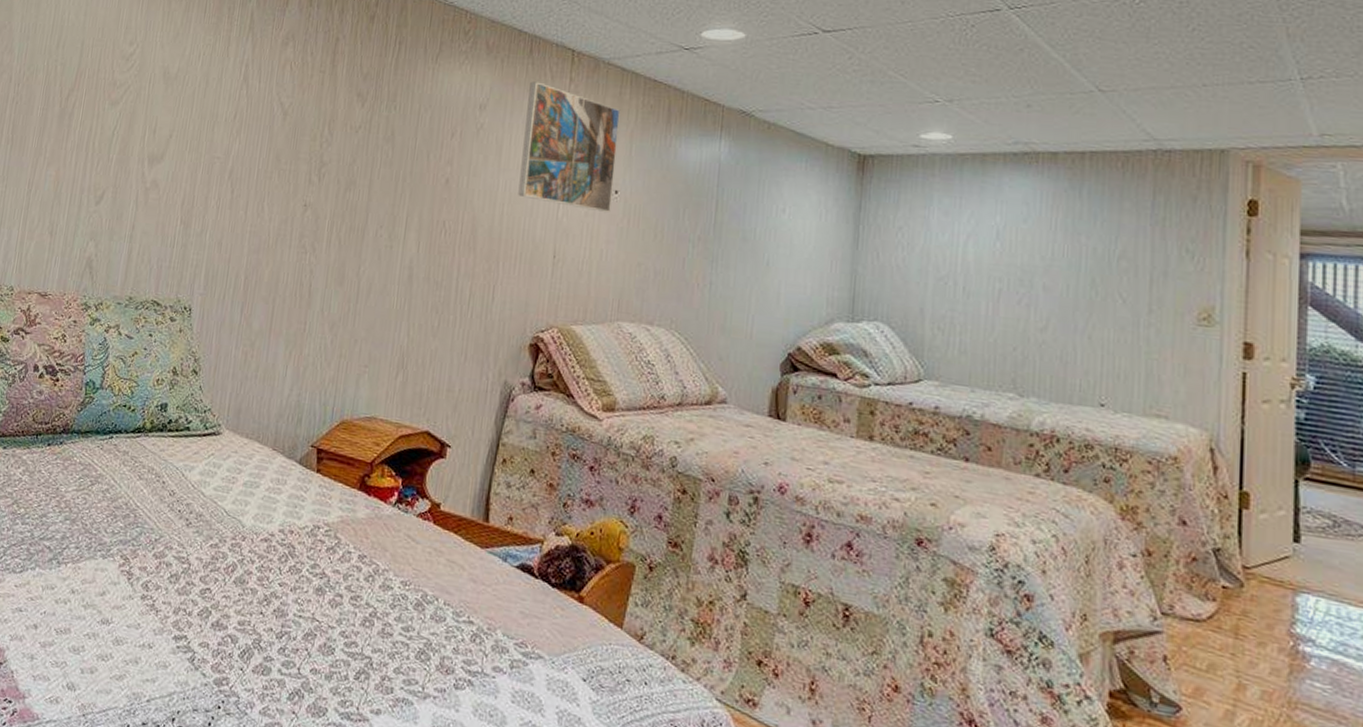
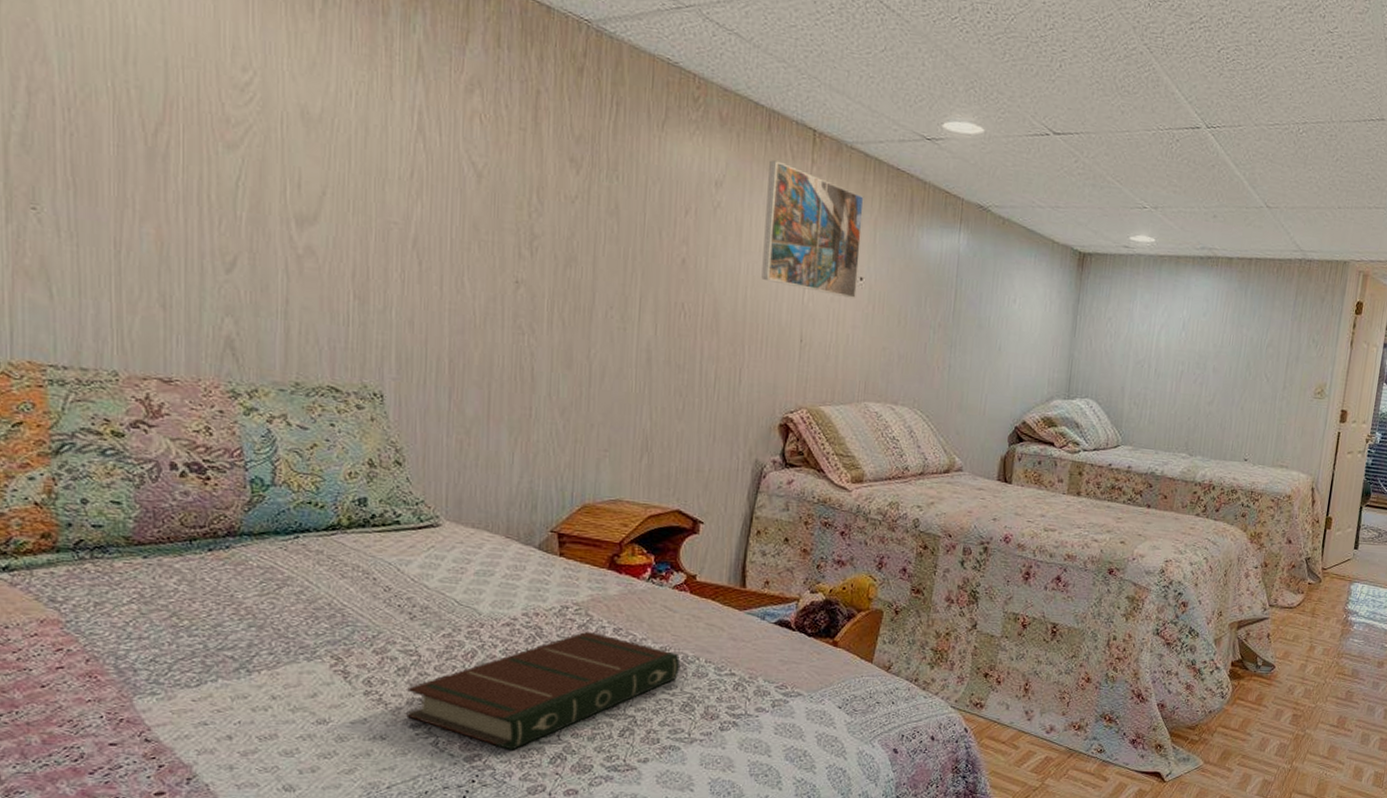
book: none [172,554,420,679] -> present [406,631,681,750]

